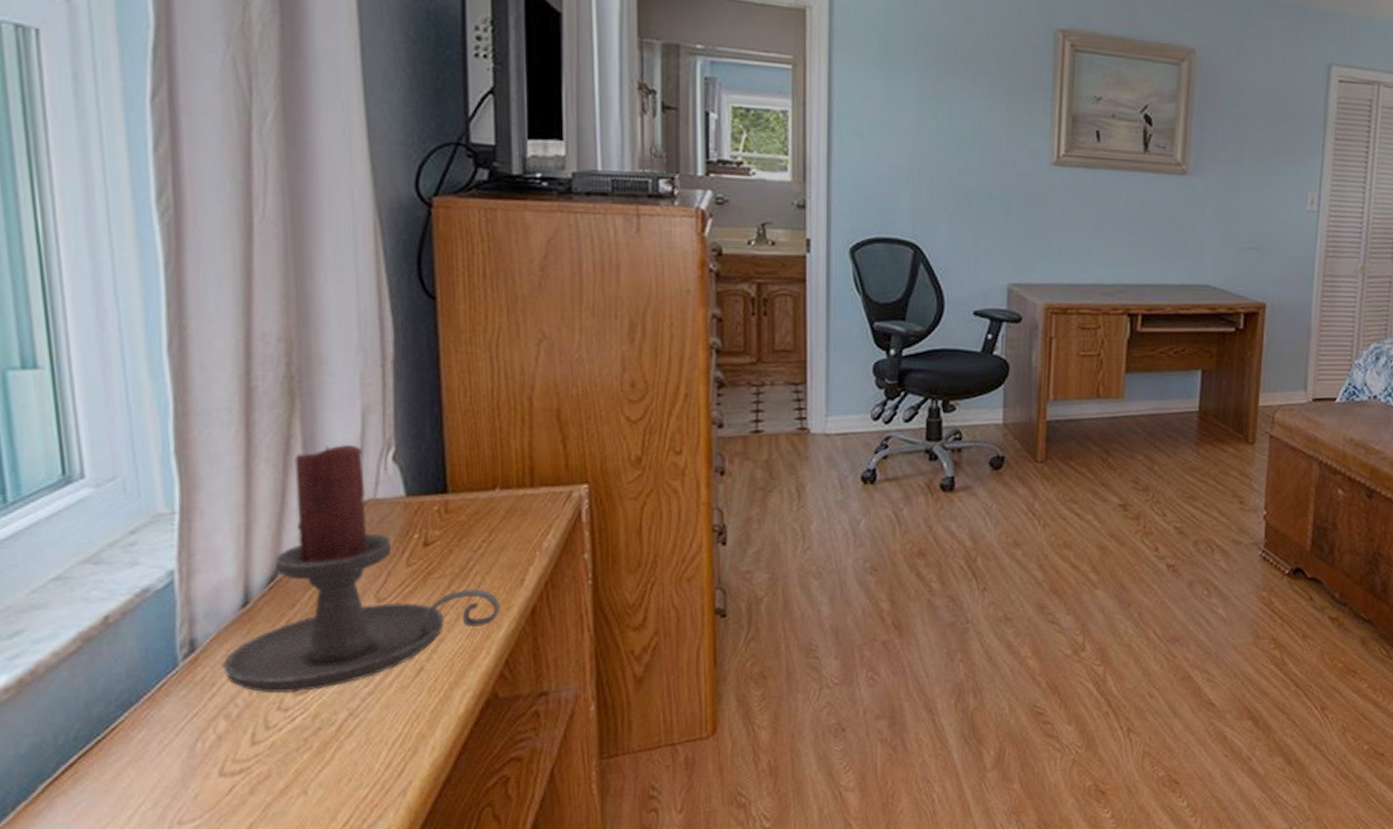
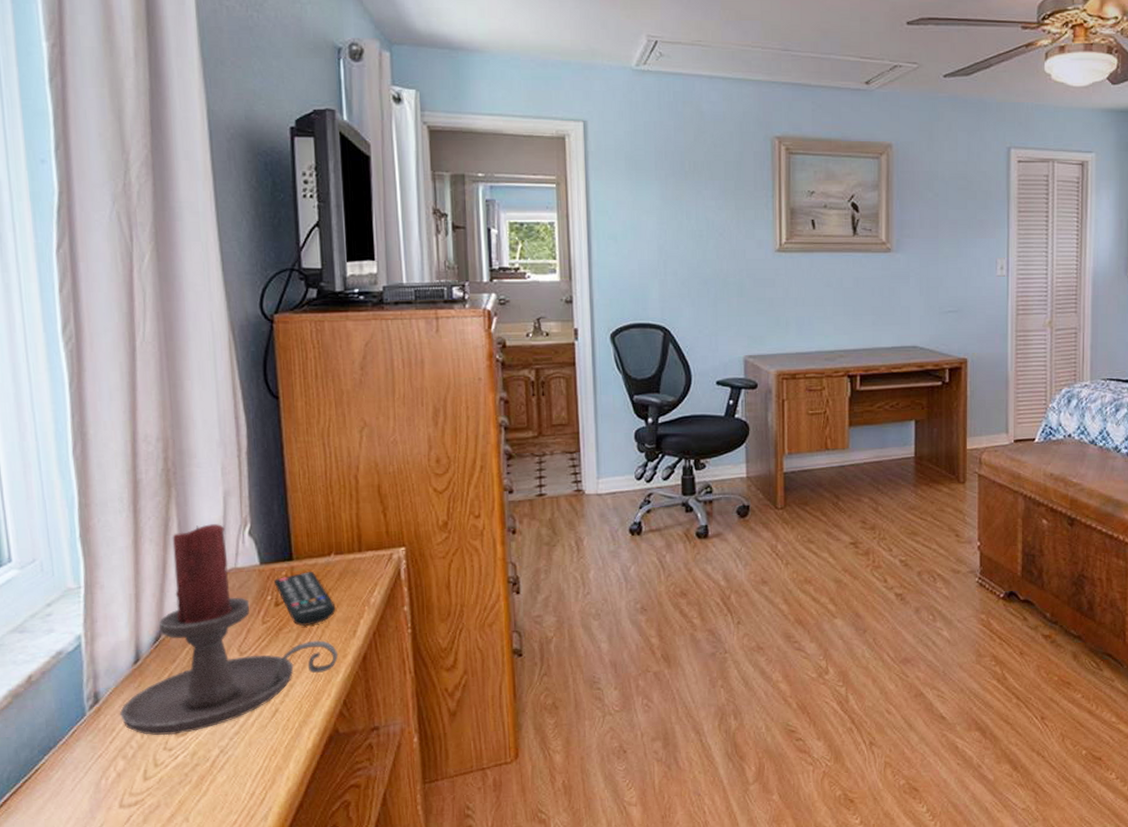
remote control: none [422,506,500,571] -> present [273,570,336,626]

